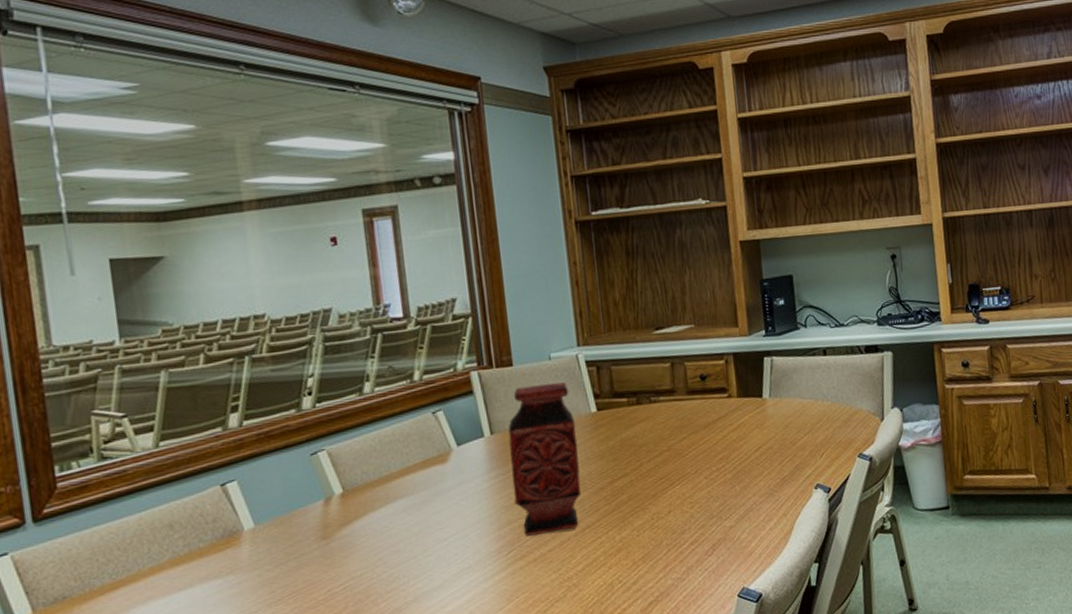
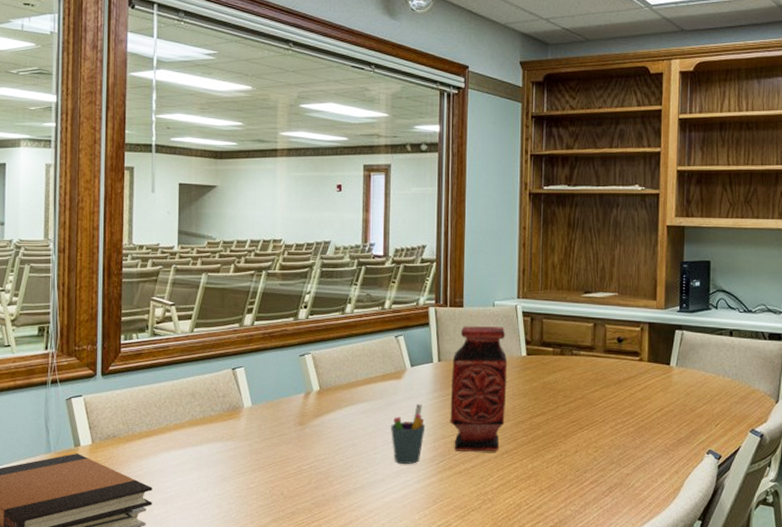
pen holder: none [442,488,486,564] -> present [391,404,426,465]

